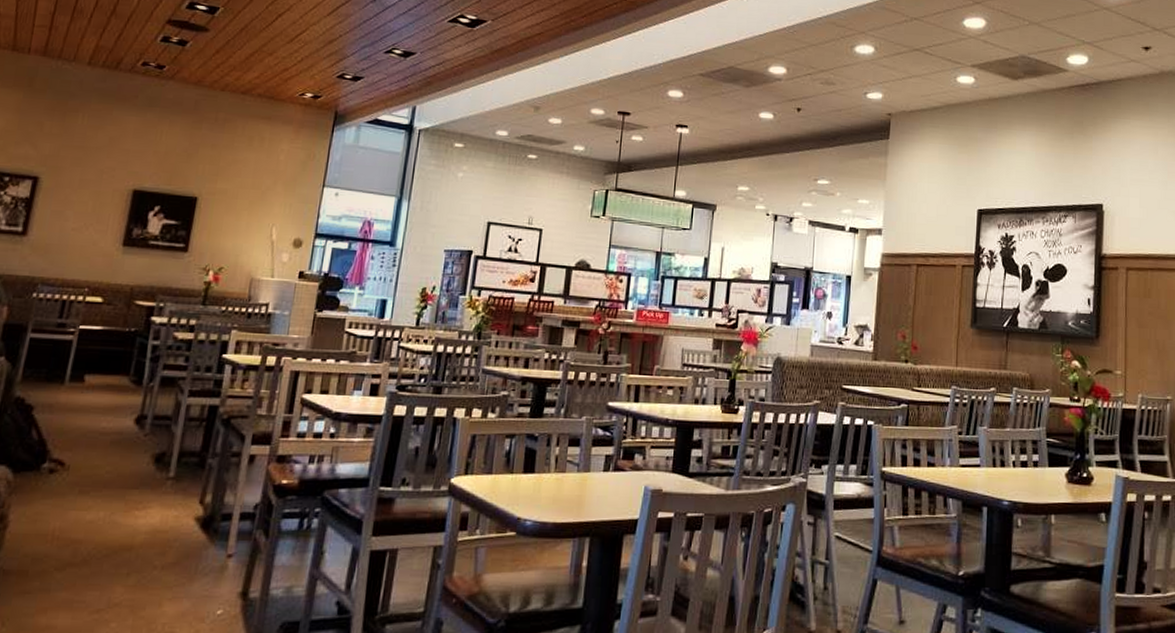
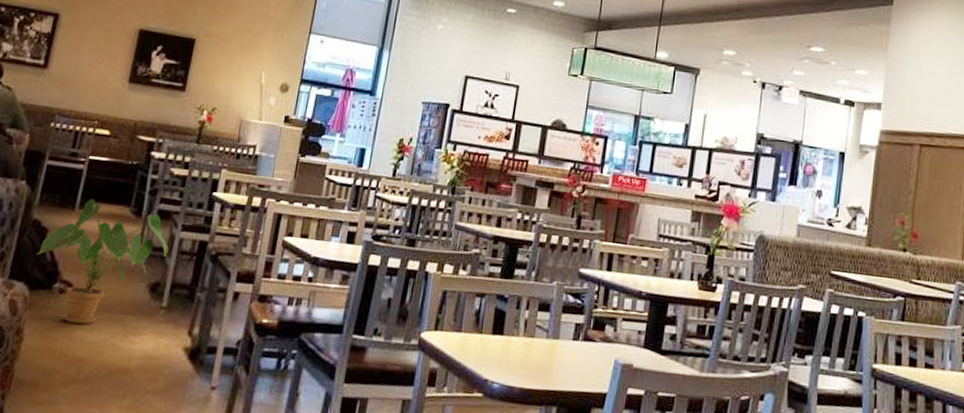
house plant: none [20,370,175,504] -> present [36,198,169,325]

